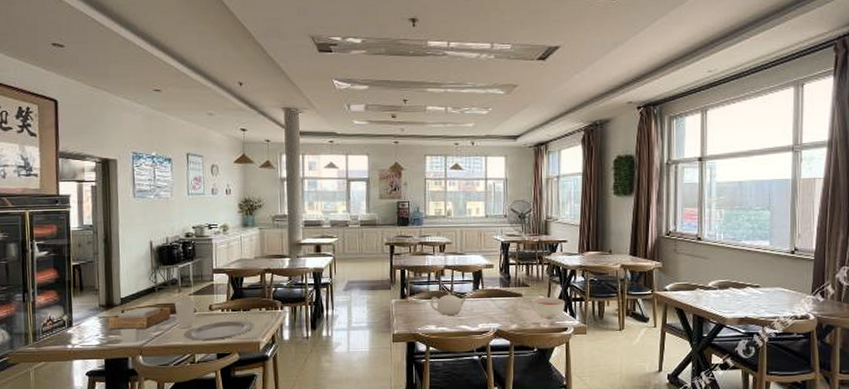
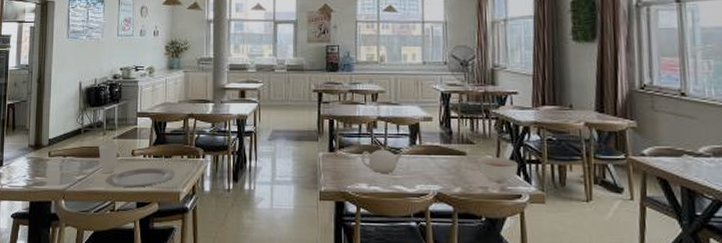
napkin holder: present [108,306,171,330] -> none [36,149,95,172]

